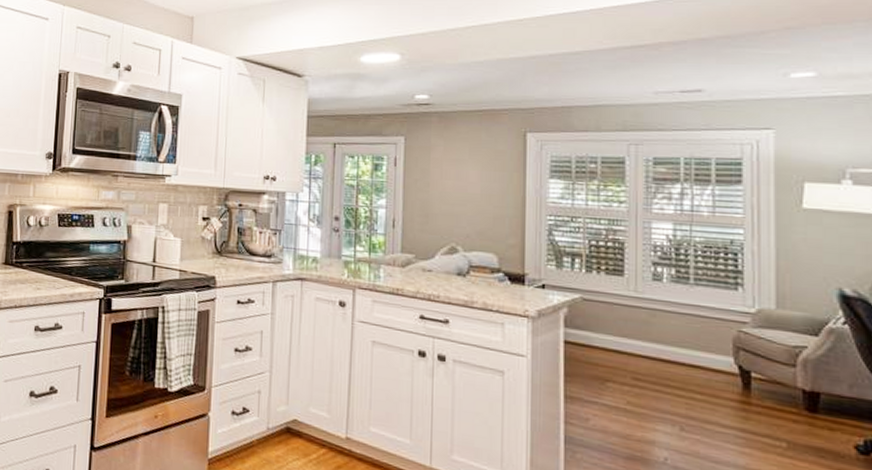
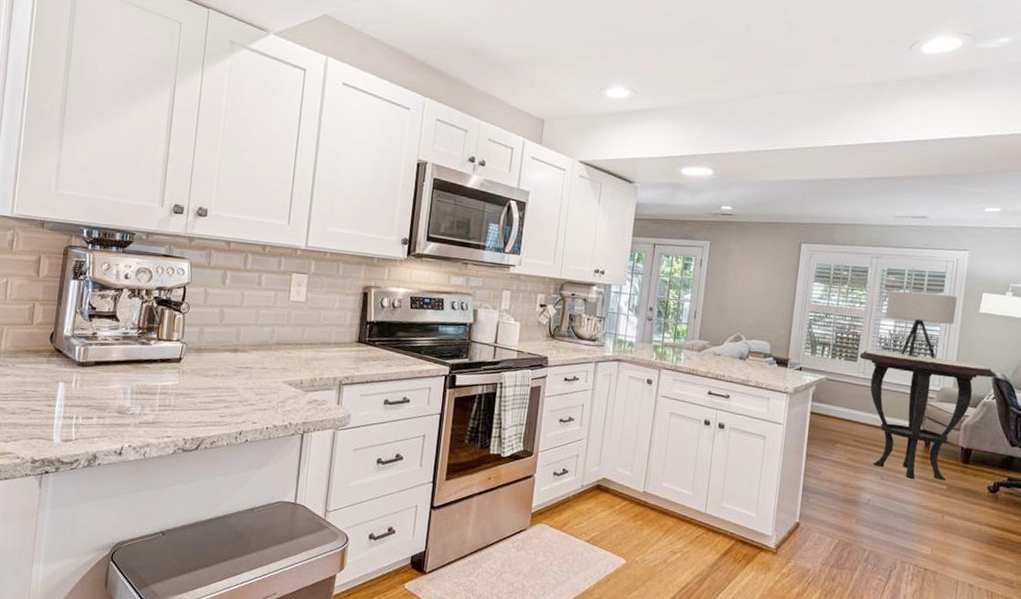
side table: none [626,261,843,436] -> present [859,350,996,481]
table lamp: none [657,184,765,272] -> present [885,291,957,359]

